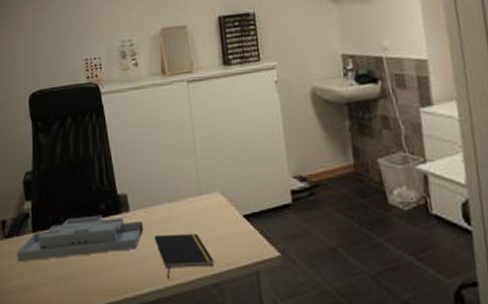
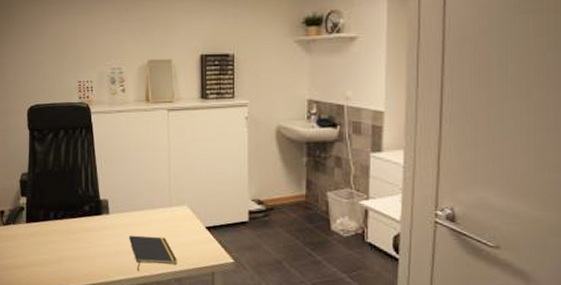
desk organizer: present [17,216,144,263] -> none [13,214,121,246]

